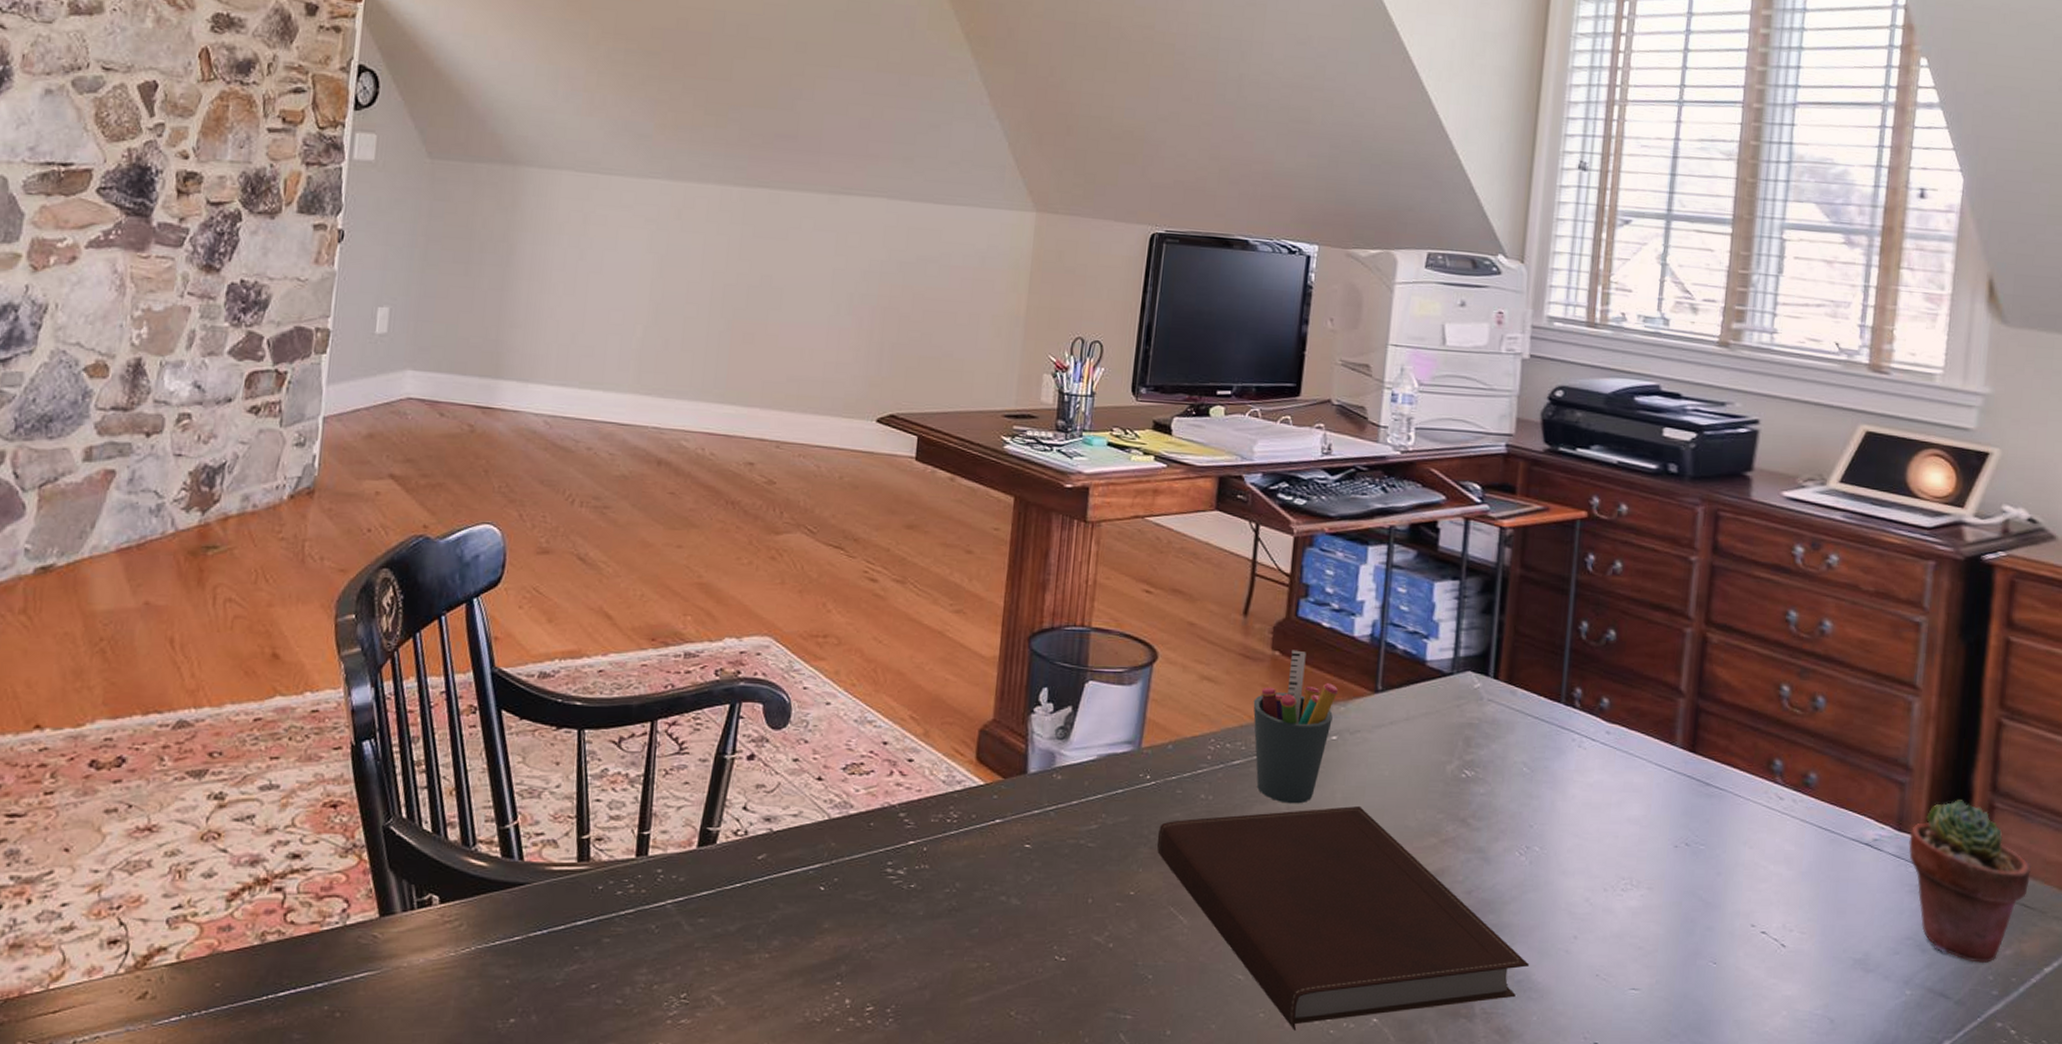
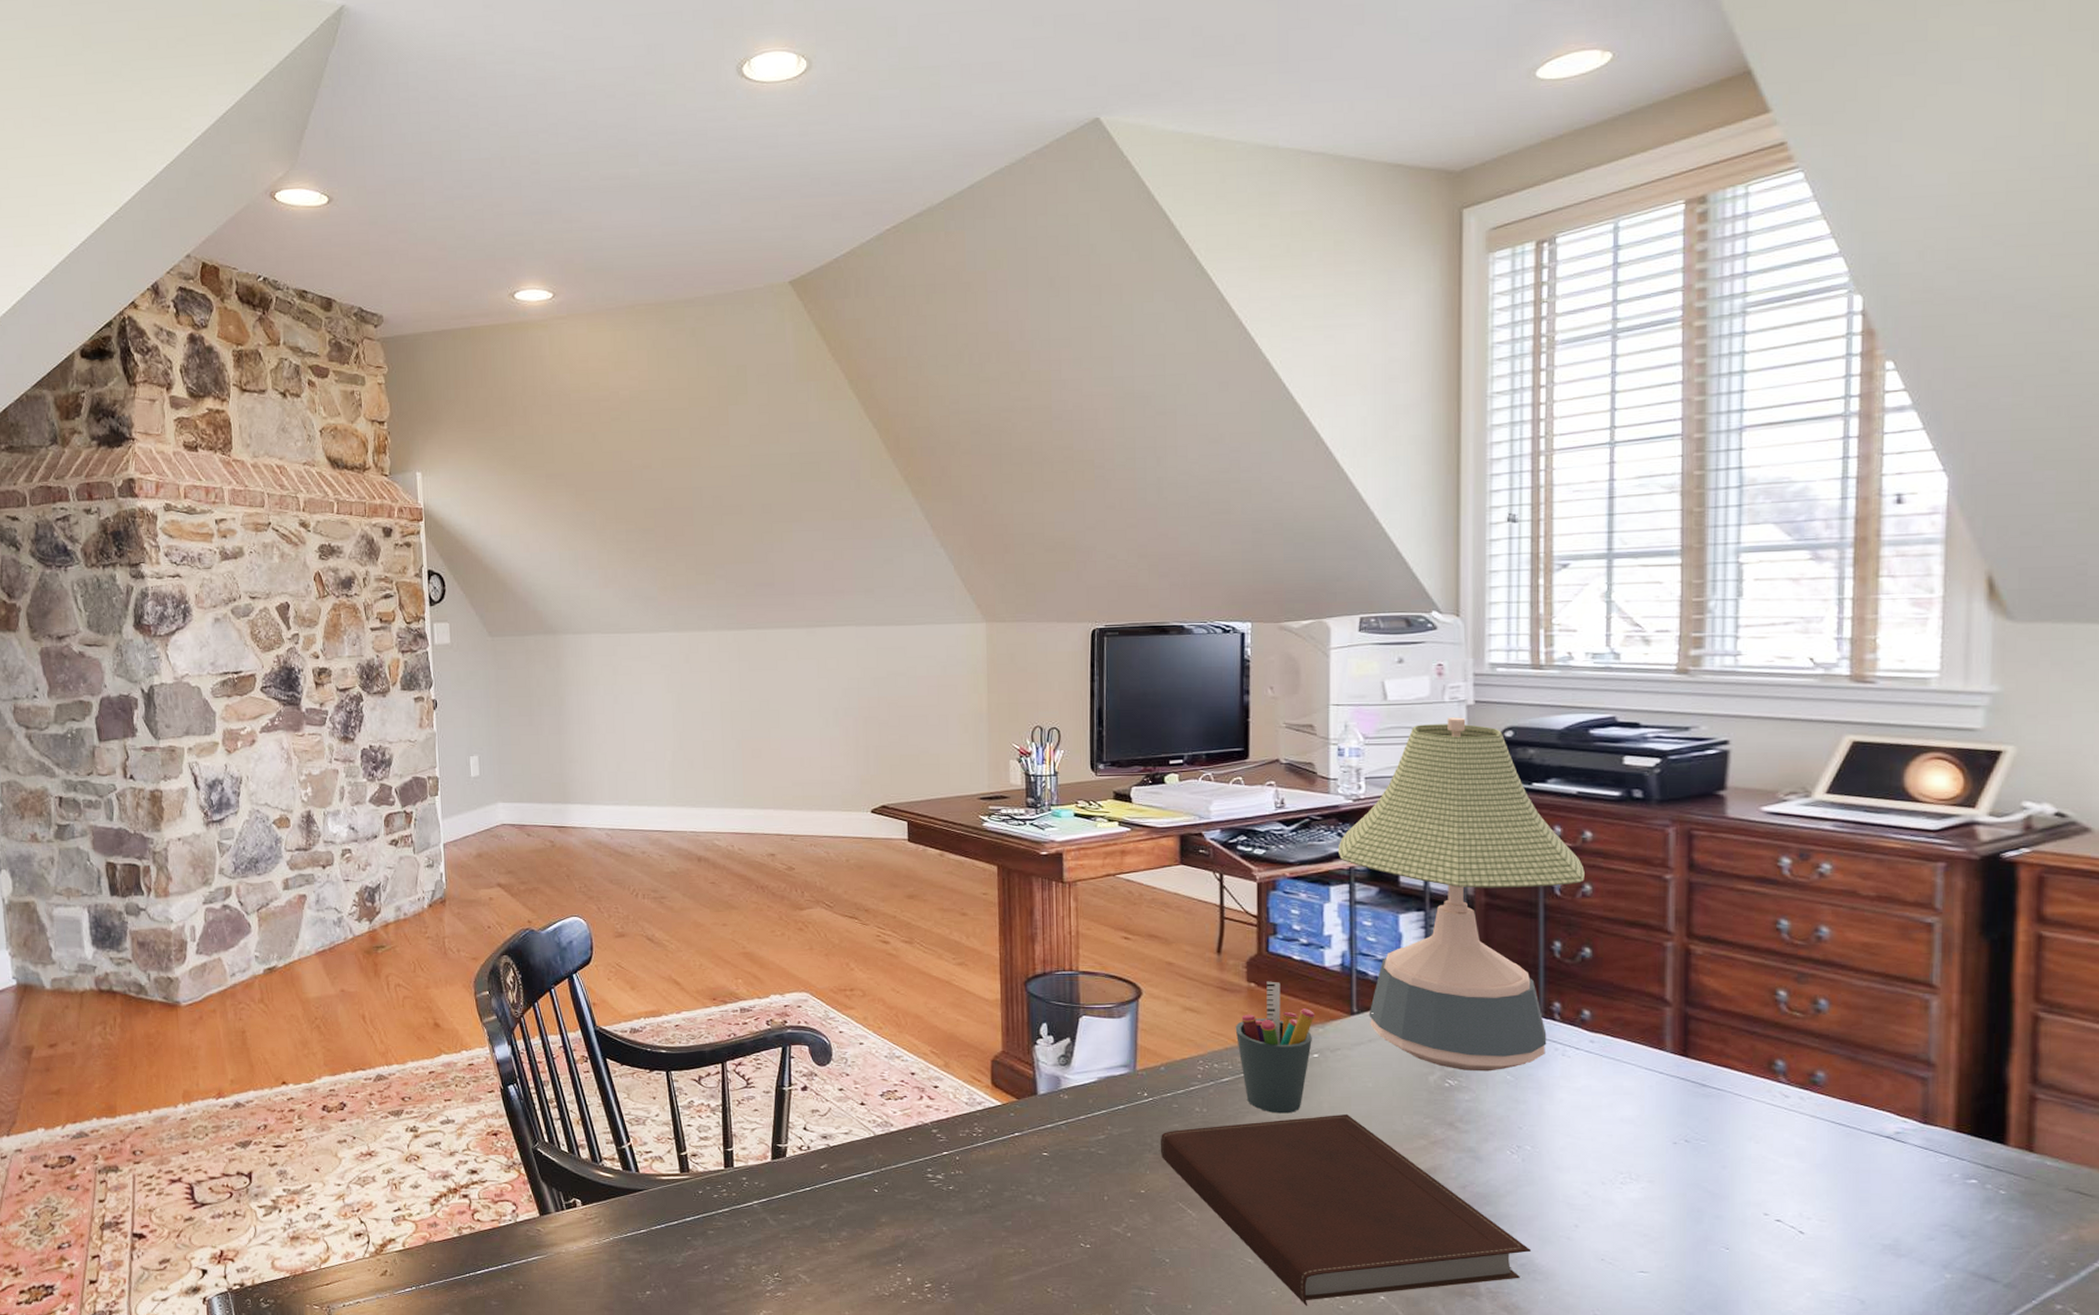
desk lamp: none [1380,370,1617,762] -> present [1337,717,1585,1072]
potted succulent: present [1909,800,2032,963] -> none [1937,1092,2087,1248]

